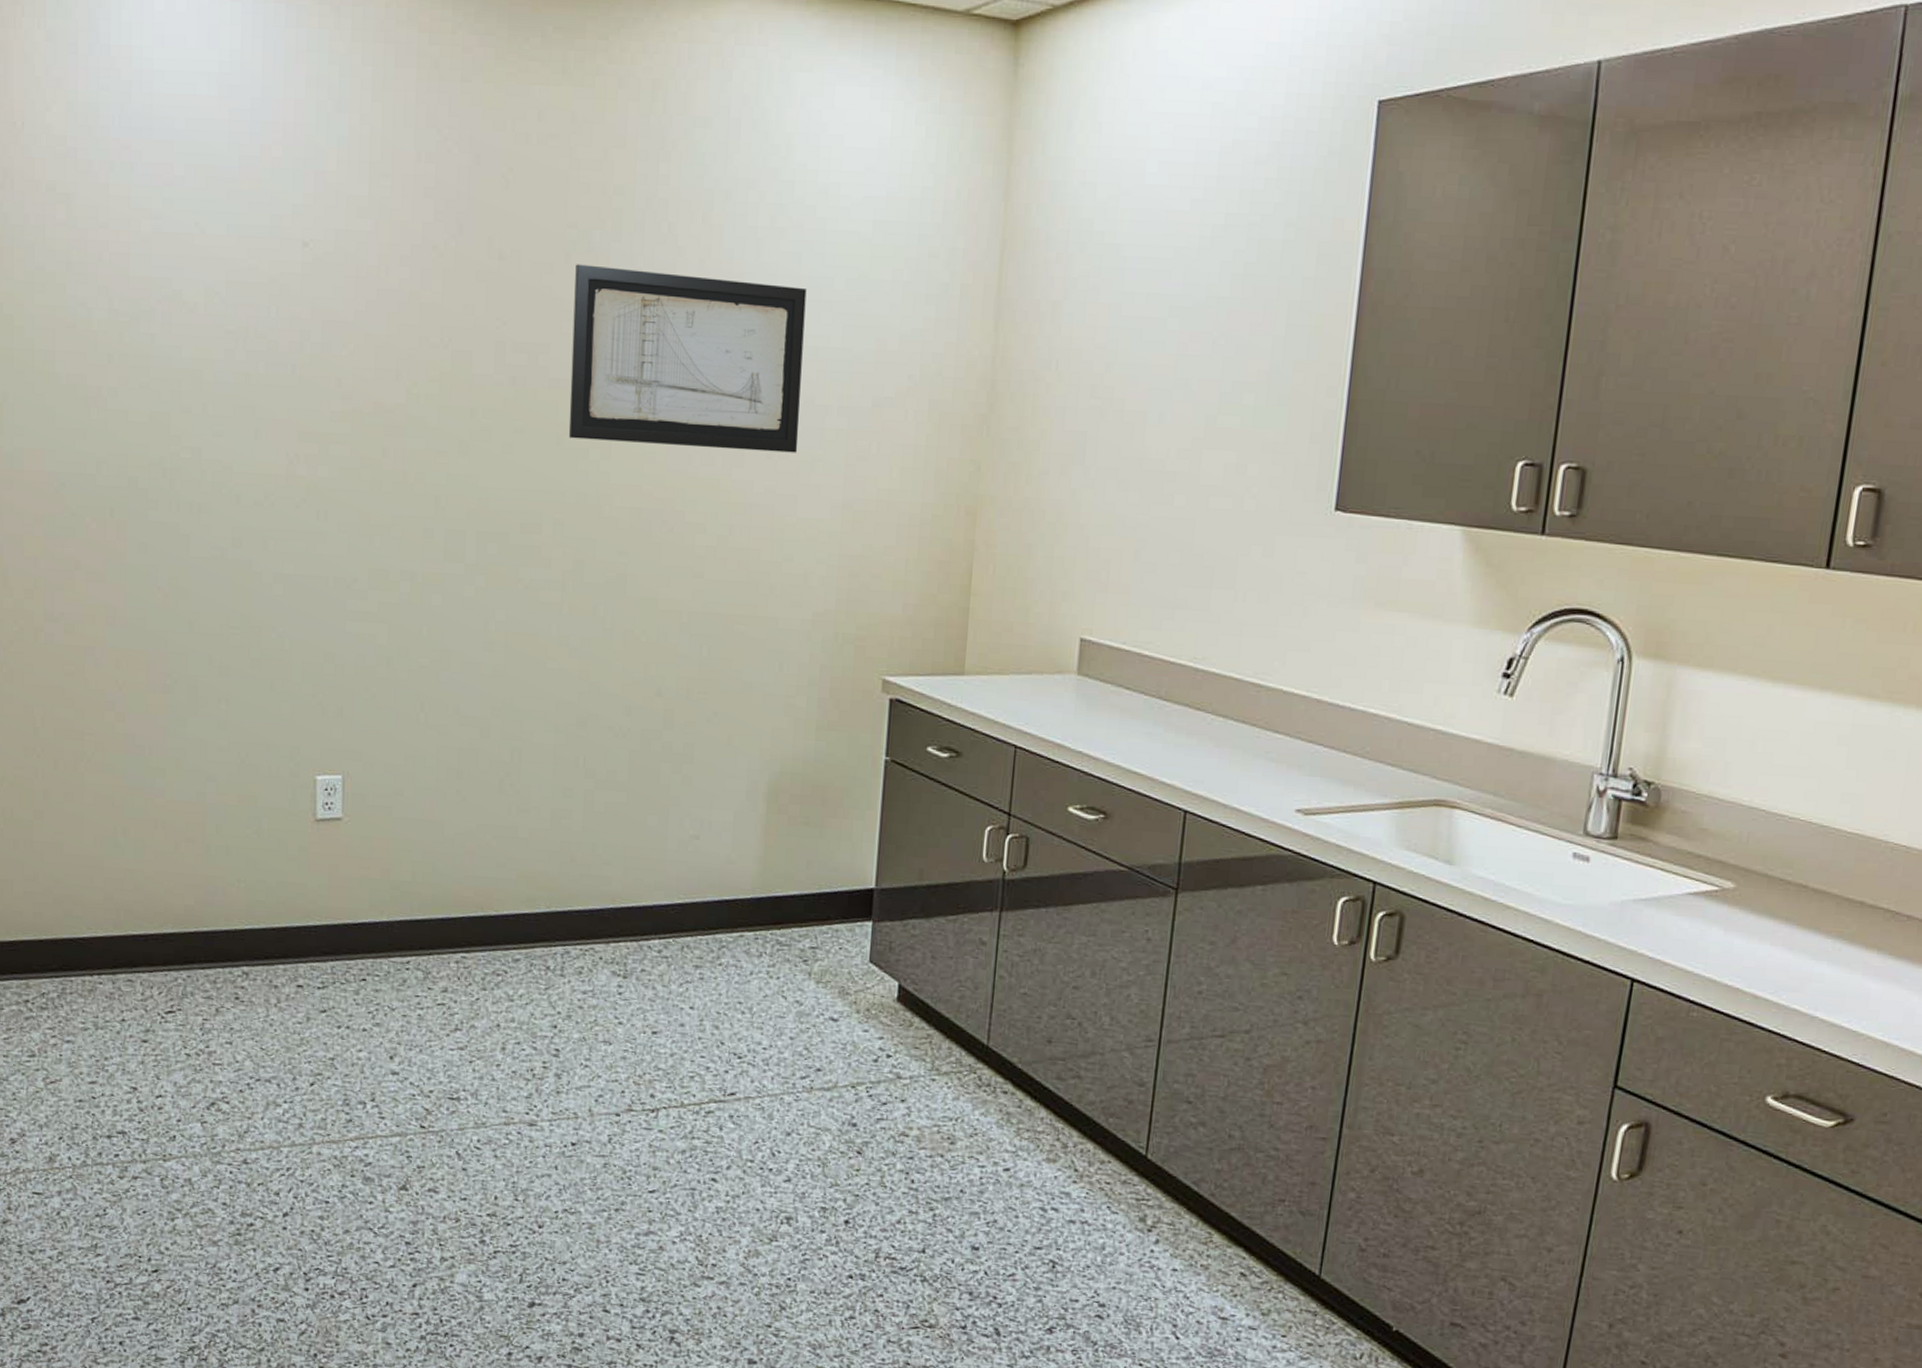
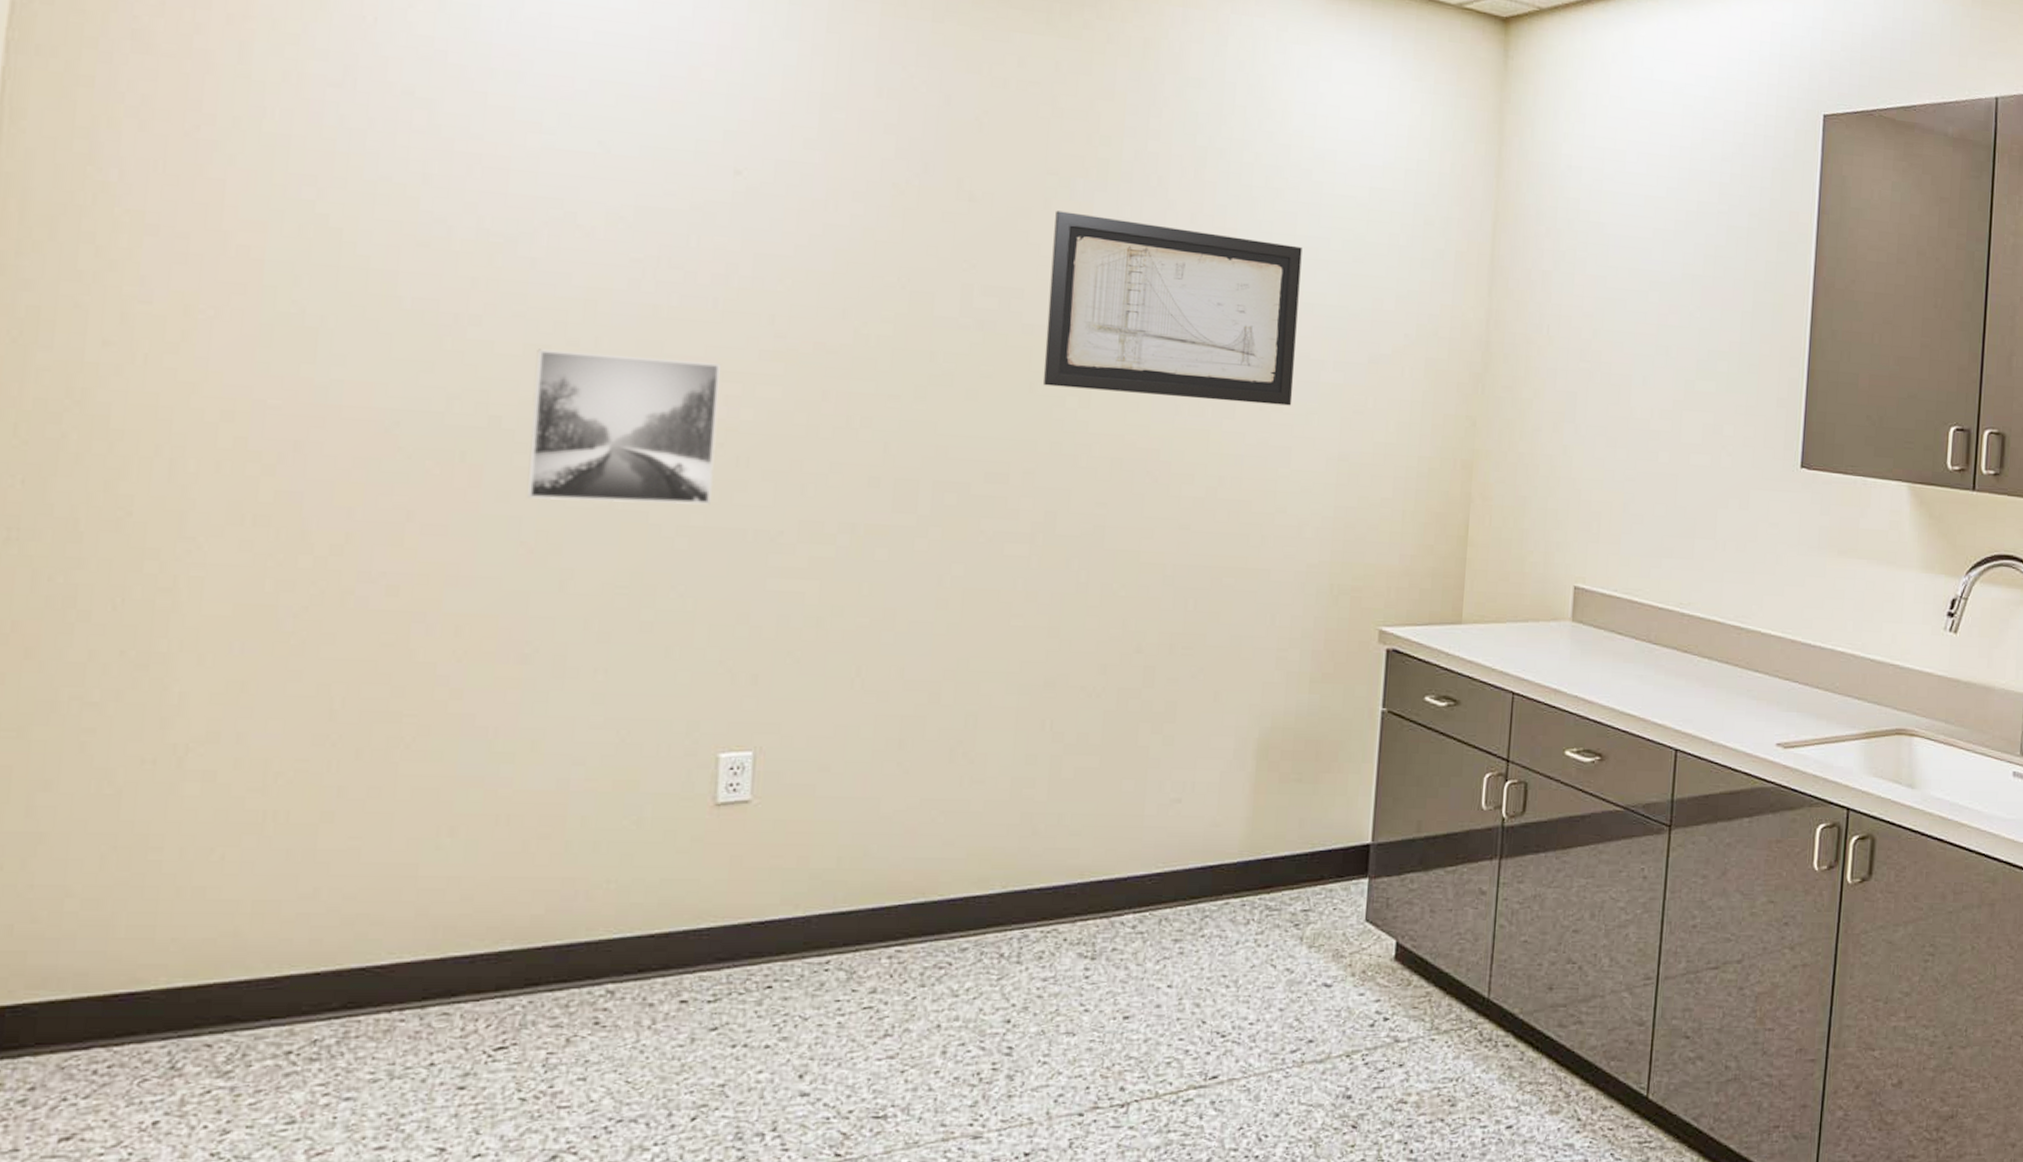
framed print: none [159,416,301,555] -> present [526,349,720,505]

